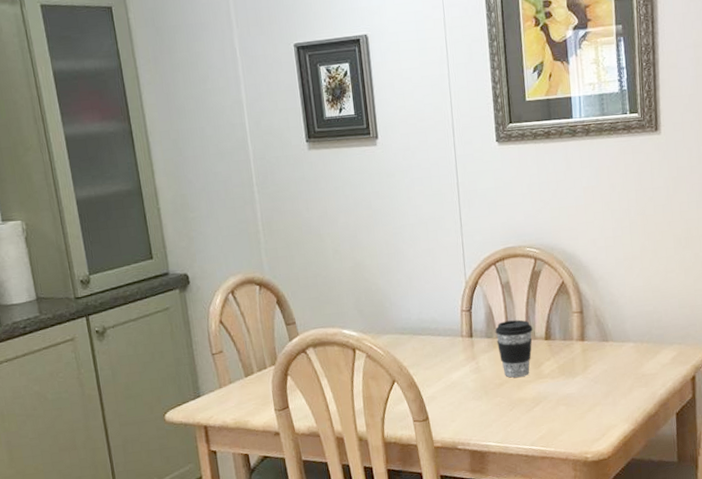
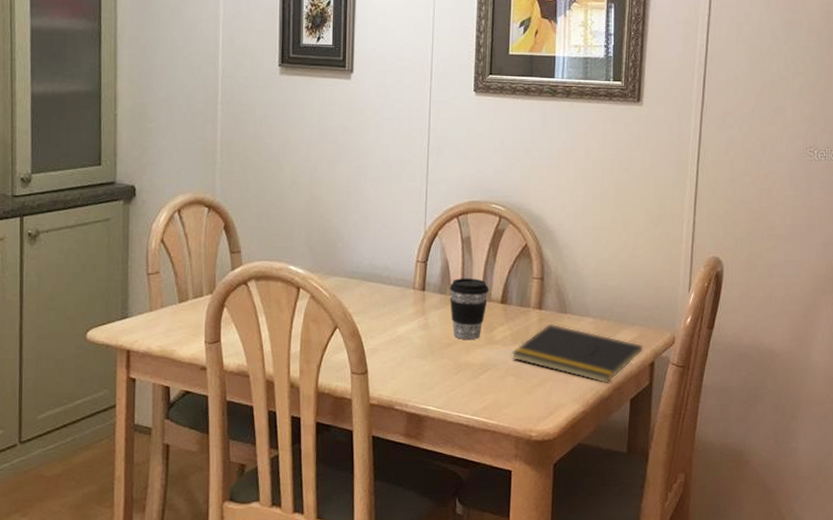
notepad: none [560,352,684,402] -> present [511,323,644,384]

